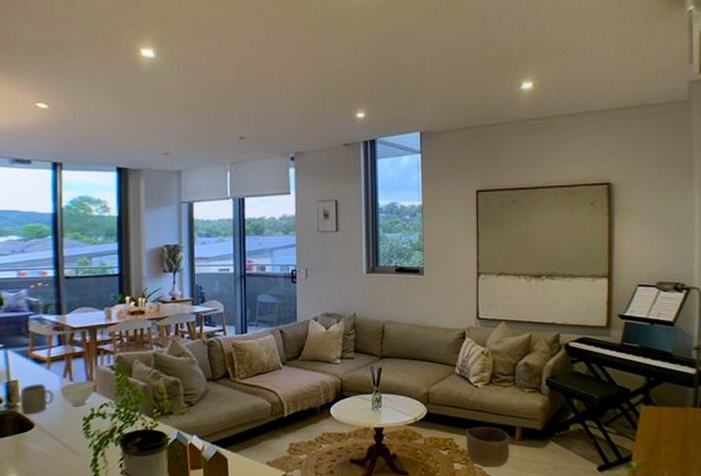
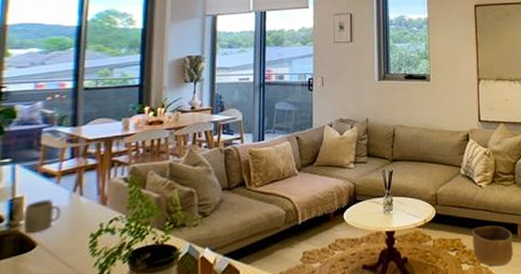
bowl: present [60,381,96,407] -> none [68,194,107,223]

